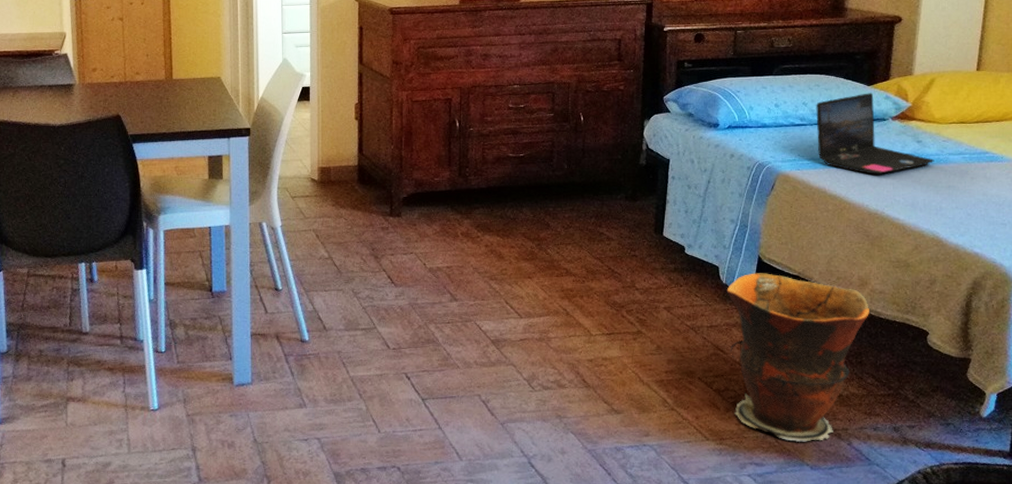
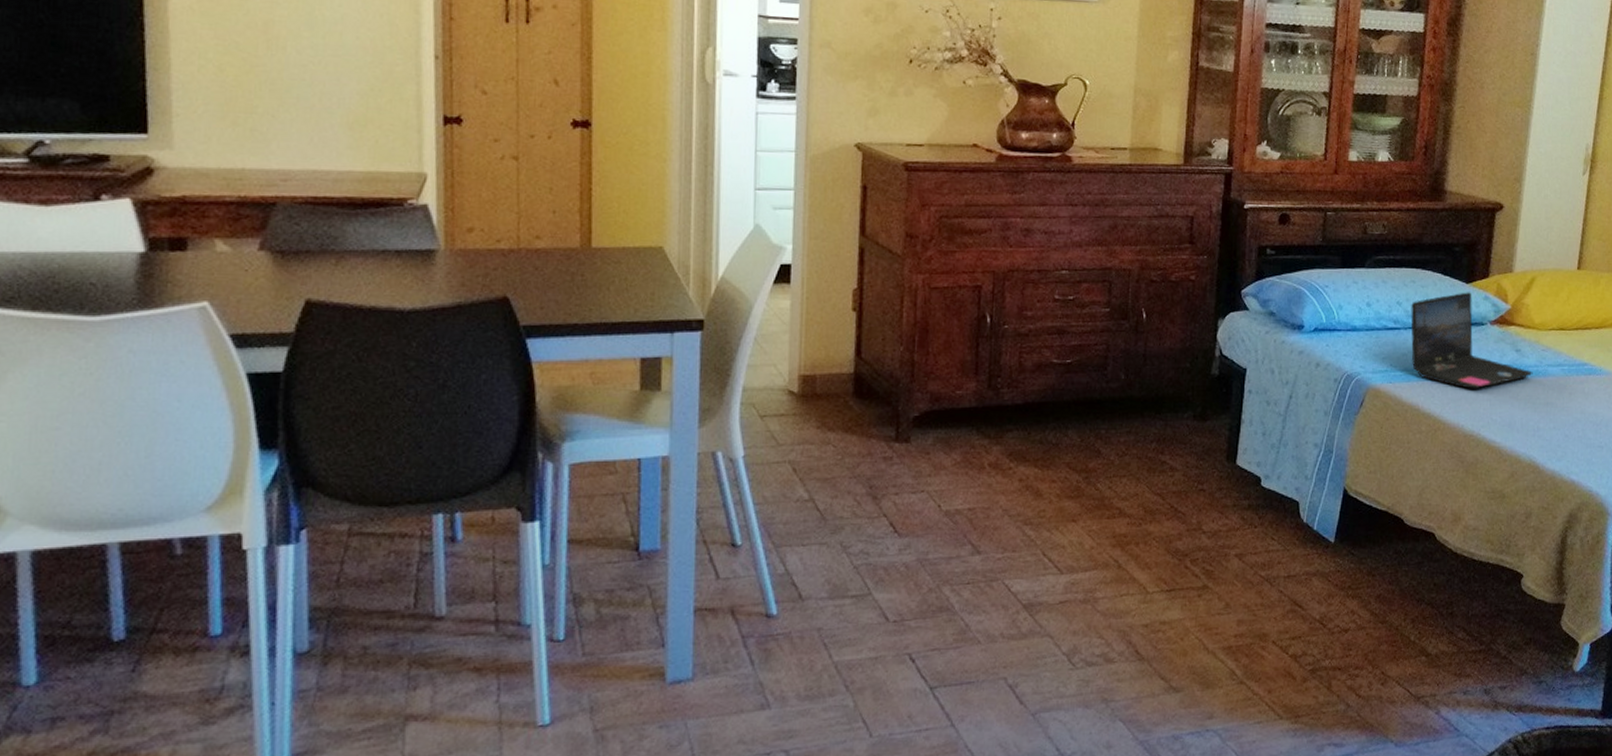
bucket: present [726,273,869,442] -> none [1307,508,1462,714]

